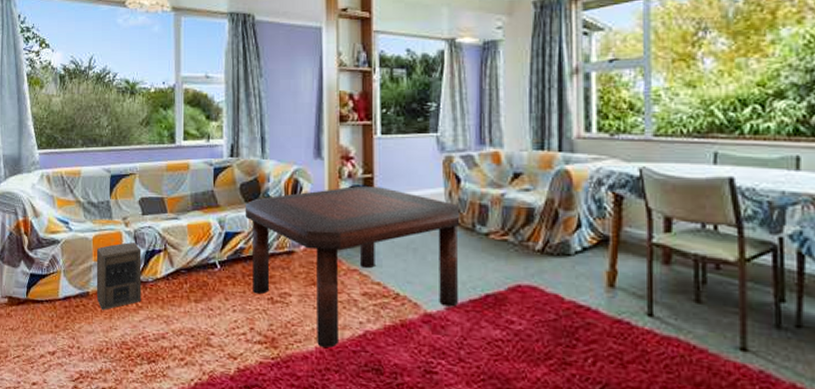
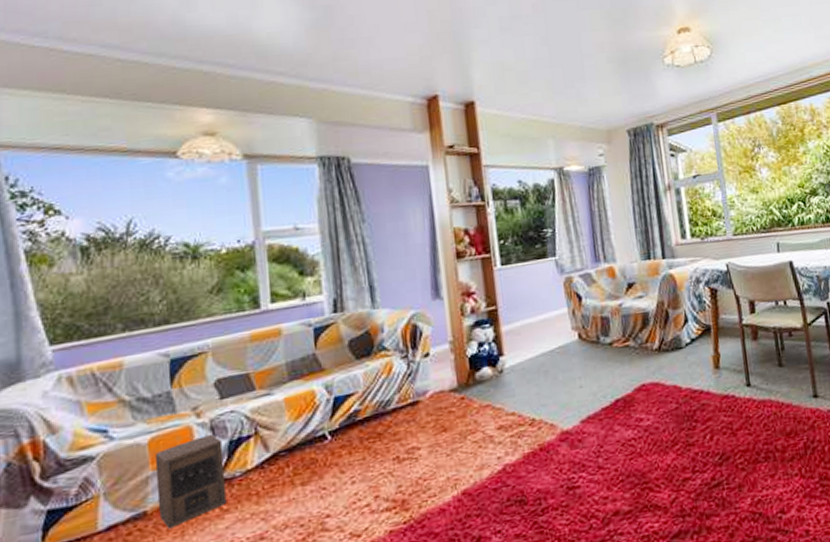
coffee table: present [245,186,460,348] -> none [356,317,592,495]

